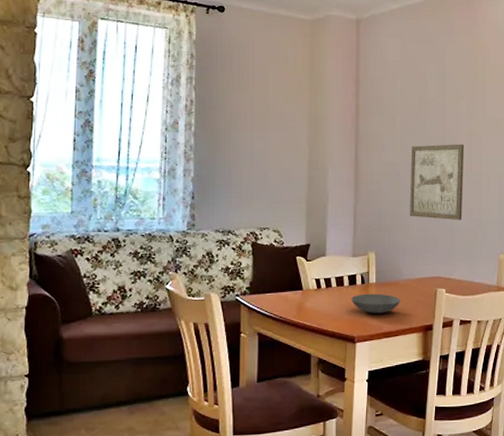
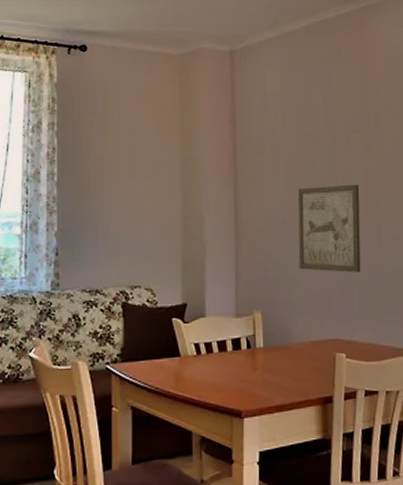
bowl: present [351,293,401,314] -> none [236,359,294,384]

